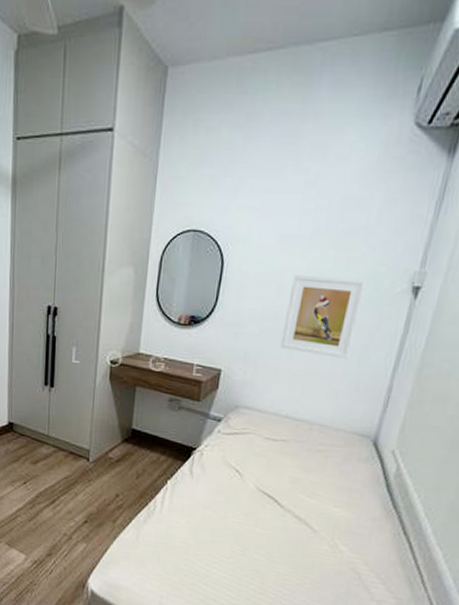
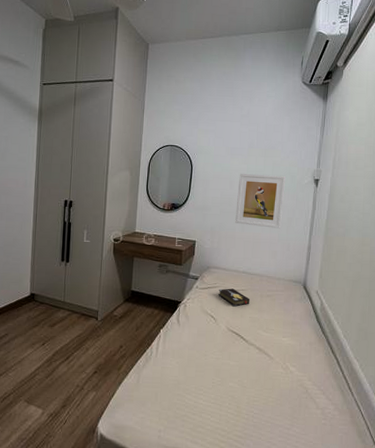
hardback book: none [247,436,292,461] -> present [218,288,250,307]

